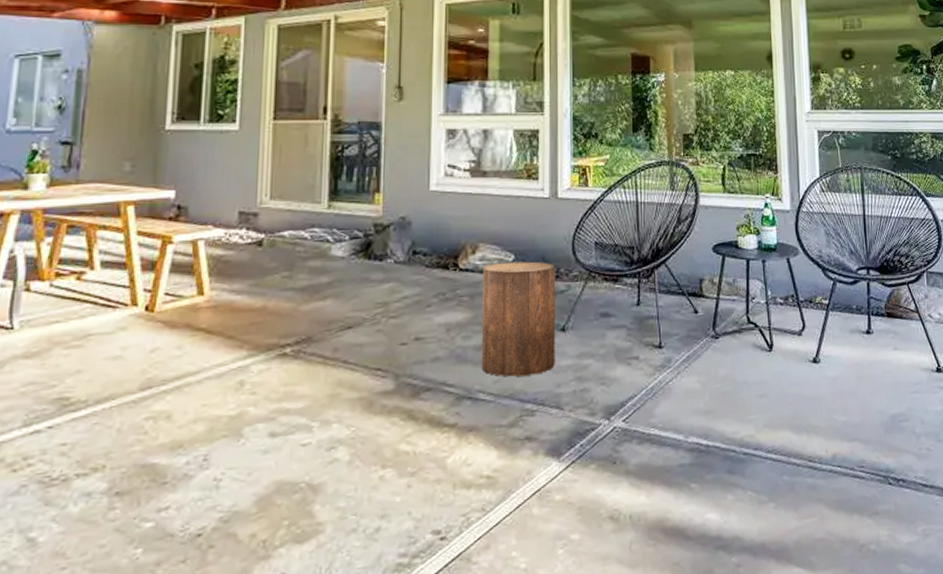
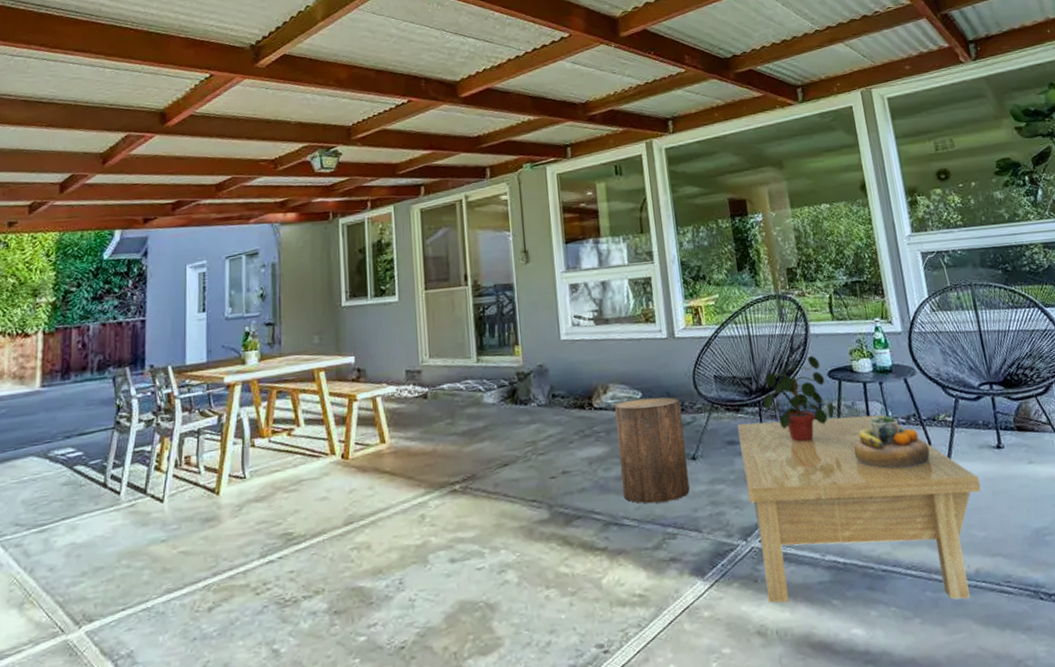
coffee table: none [613,293,847,487] -> present [737,415,981,604]
potted plant: none [643,227,715,318] -> present [763,355,835,442]
decorative bowl: none [729,294,803,350] -> present [853,415,930,469]

